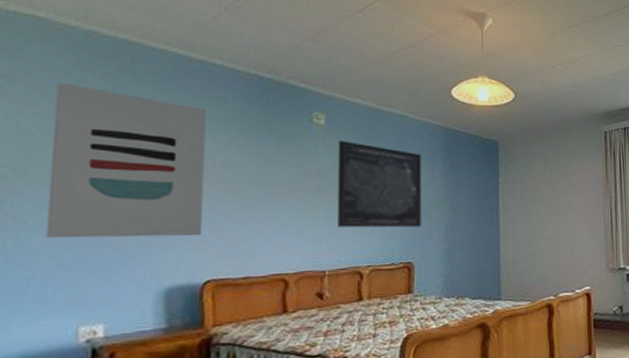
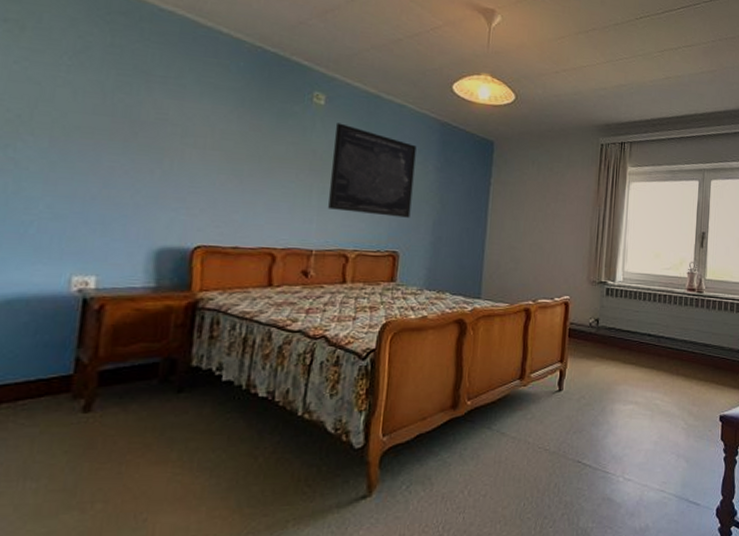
wall art: present [46,82,207,238] -> none [46,33,210,202]

